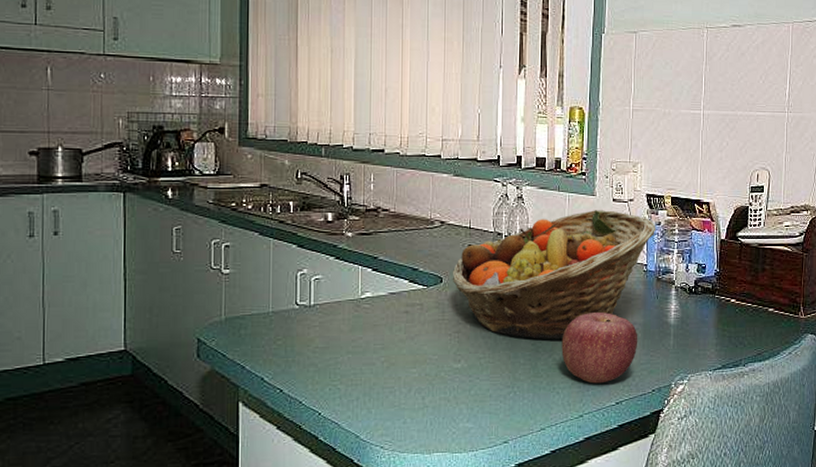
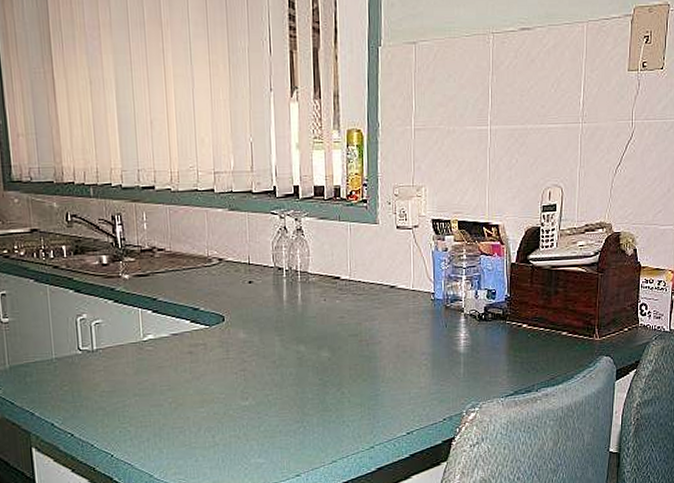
fruit basket: present [452,210,656,339] -> none [233,238,443,373]
apple: present [561,312,638,384] -> none [349,344,428,415]

